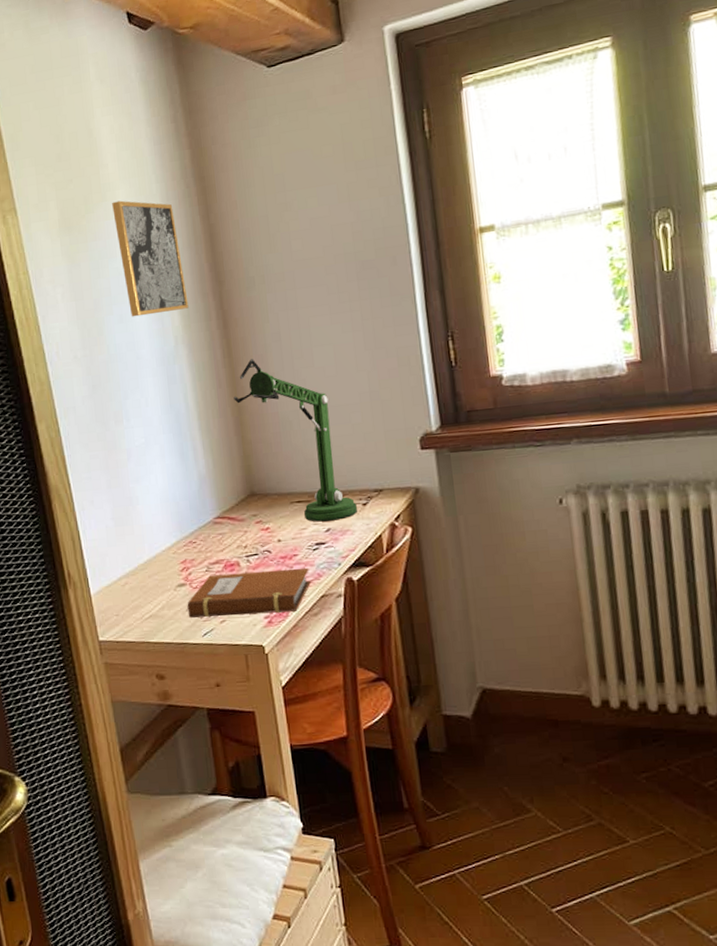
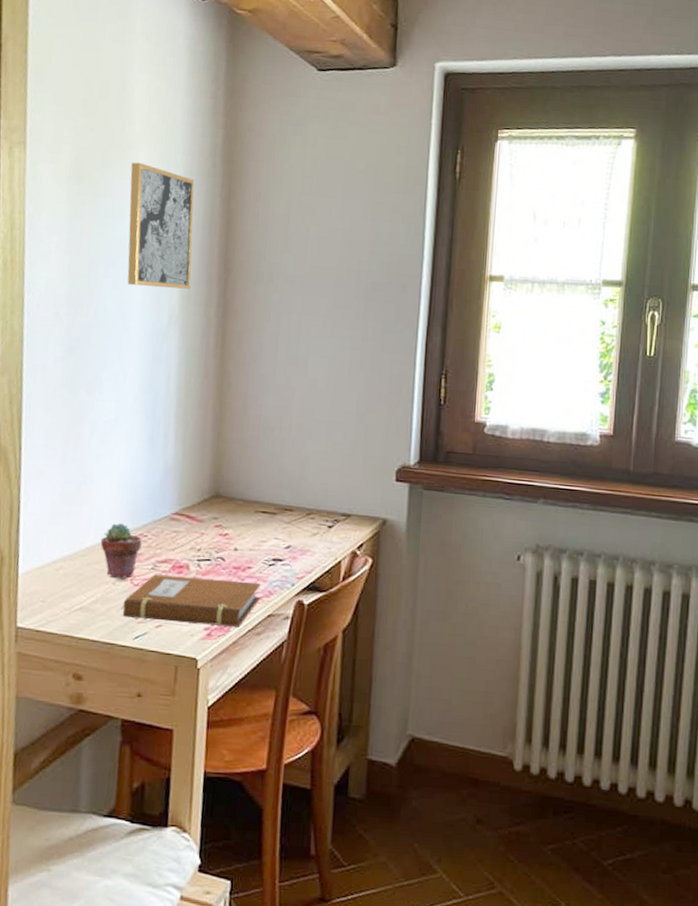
potted succulent: none [155,534,193,585] -> present [100,522,142,580]
desk lamp: present [234,359,358,522] -> none [218,355,323,539]

